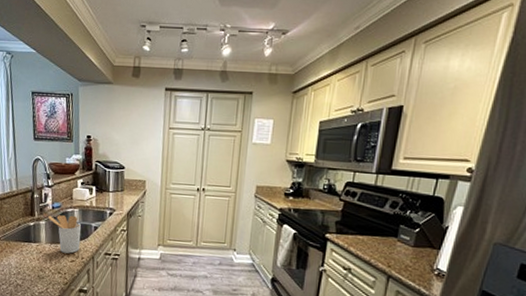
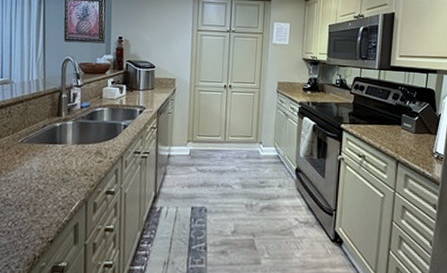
utensil holder: present [48,215,81,254] -> none [76,114,110,154]

